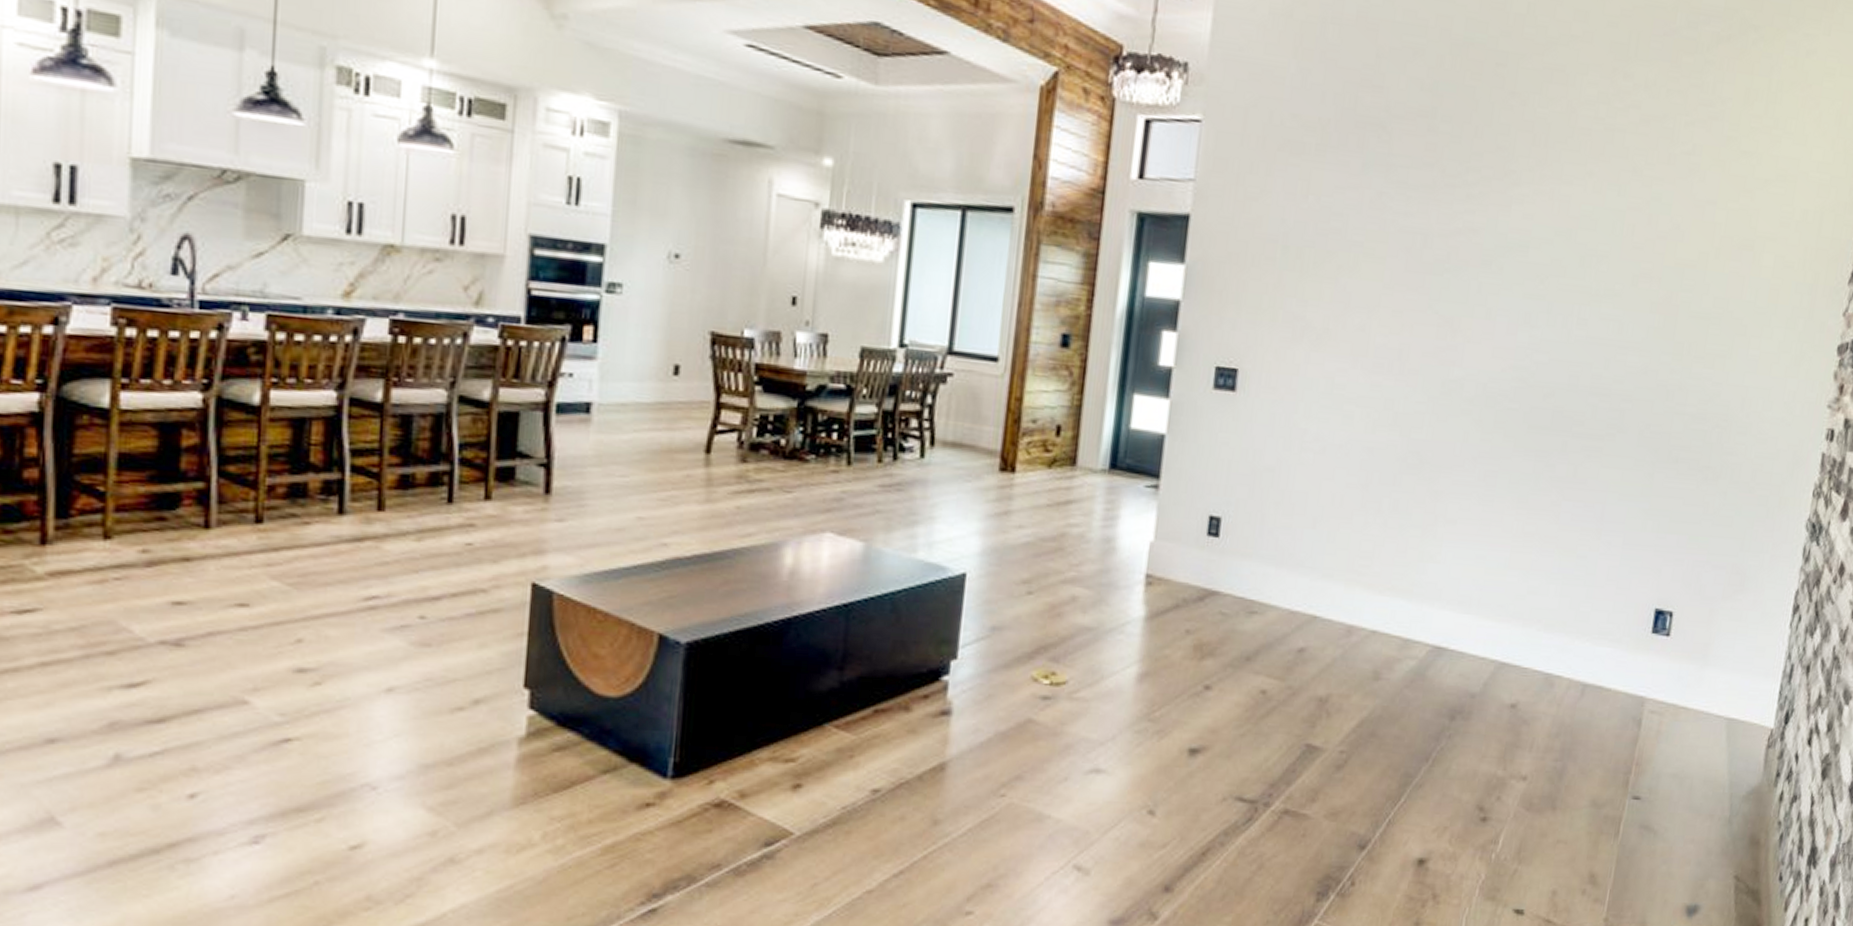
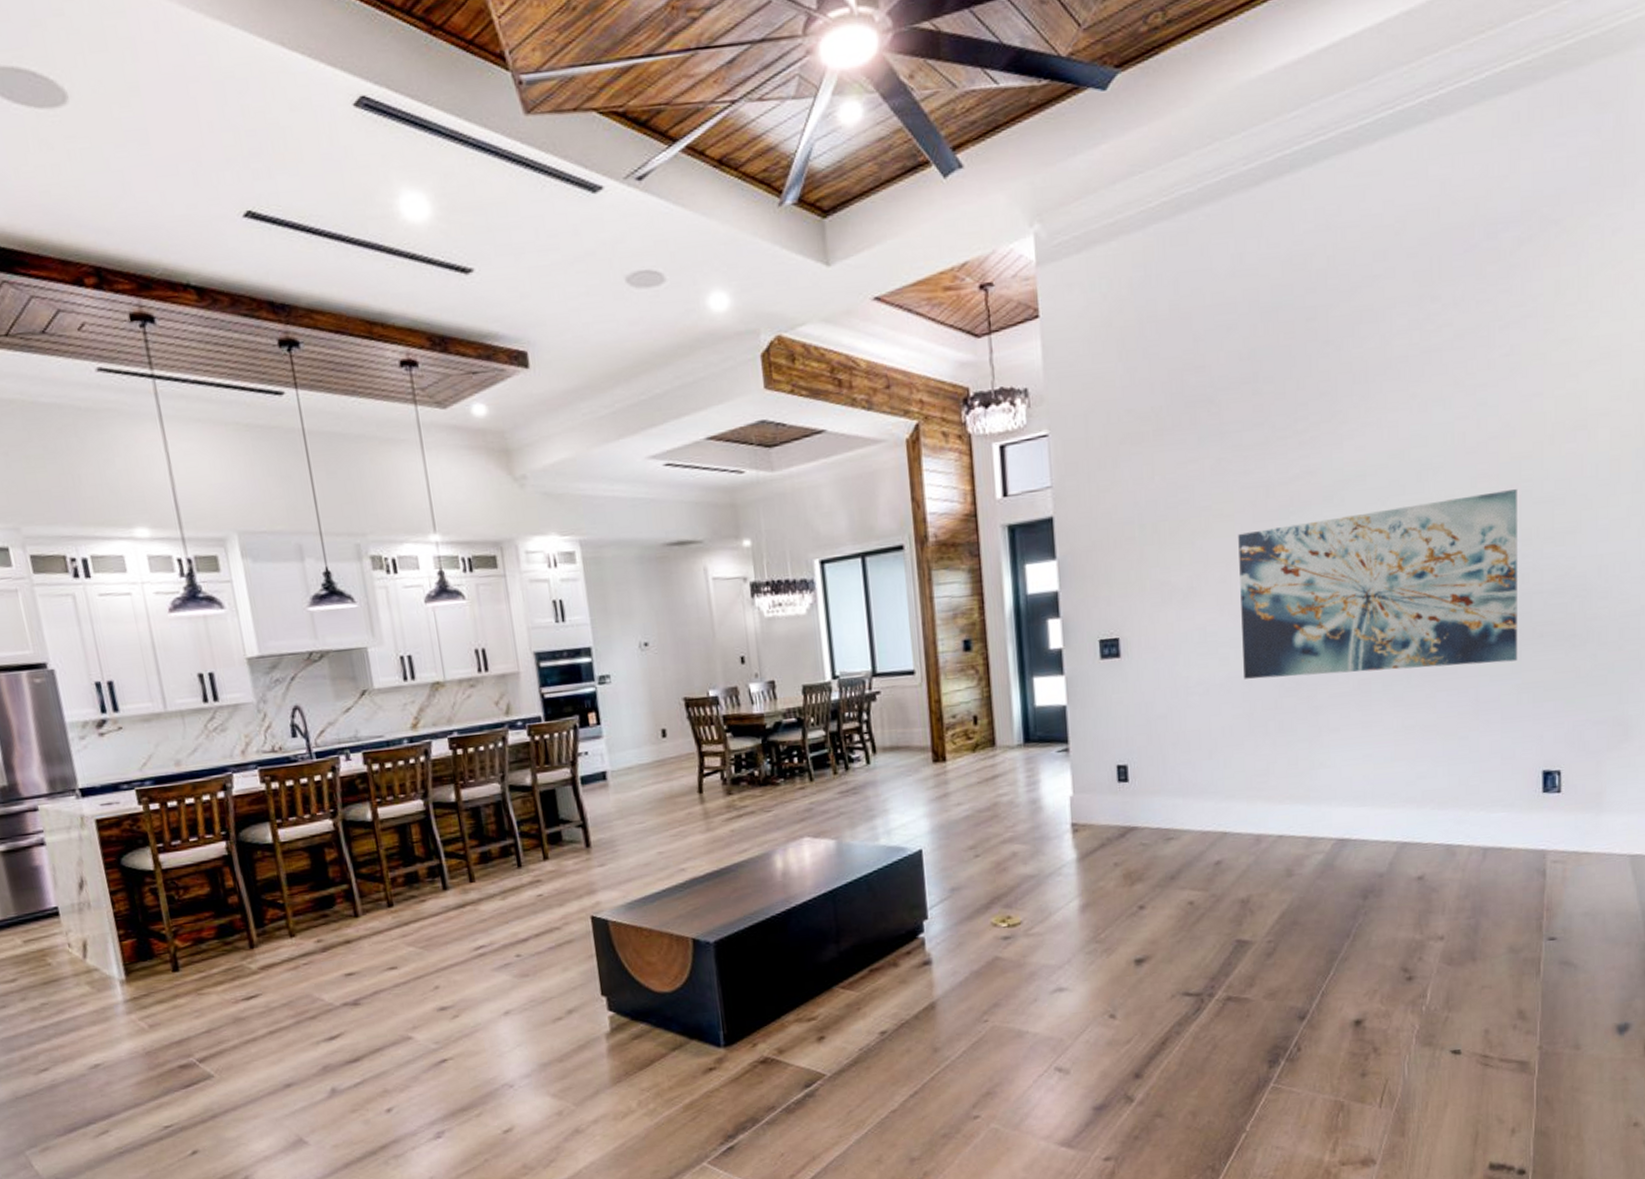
wall art: none [1365,280,1677,483] -> present [1238,489,1518,679]

